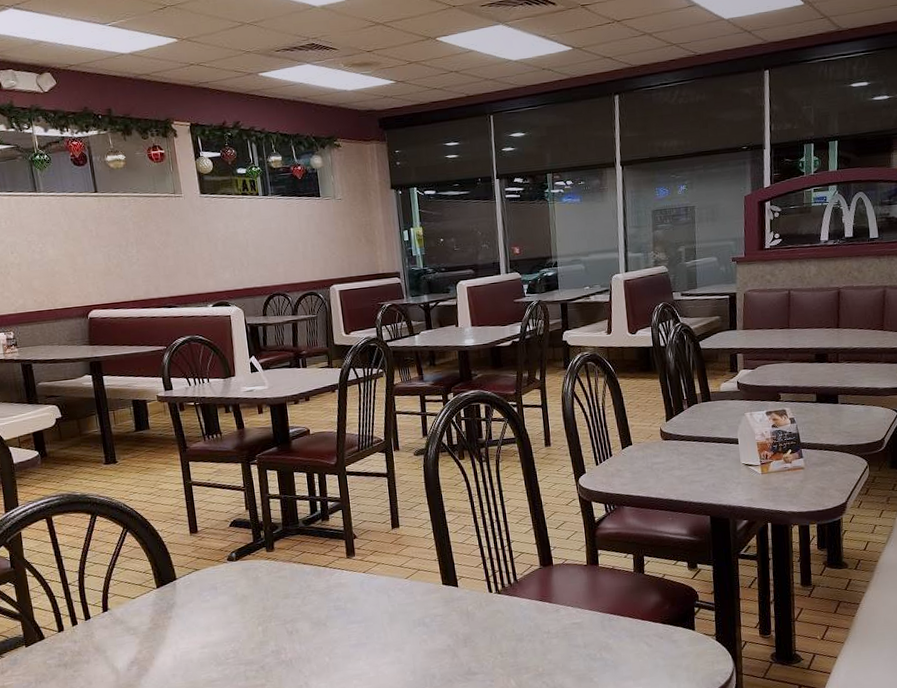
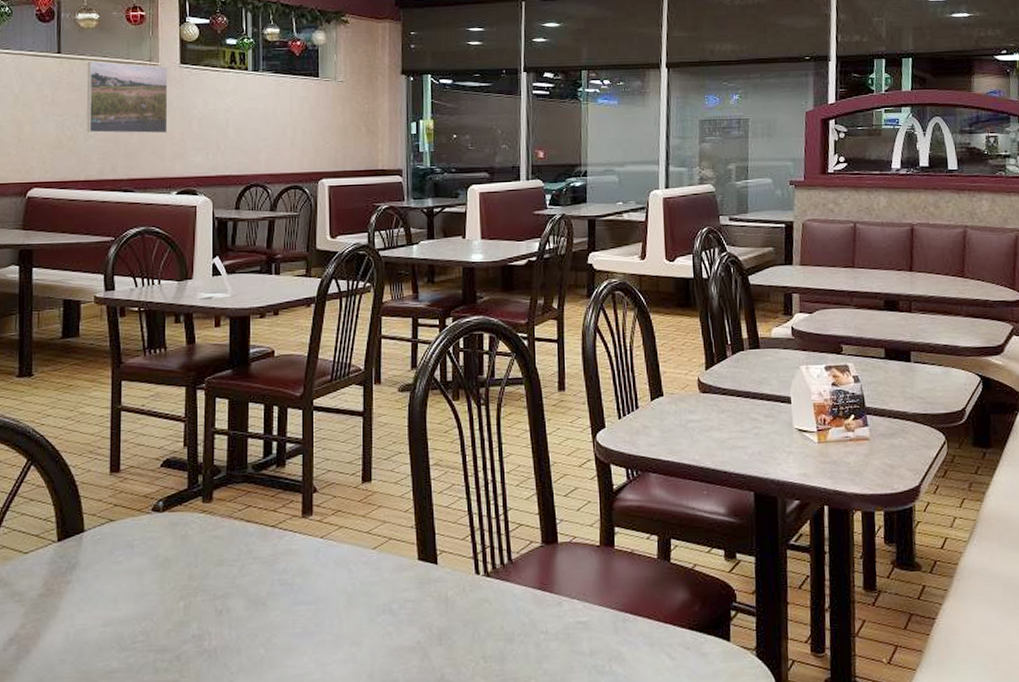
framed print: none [122,197,198,260] -> present [87,62,168,134]

